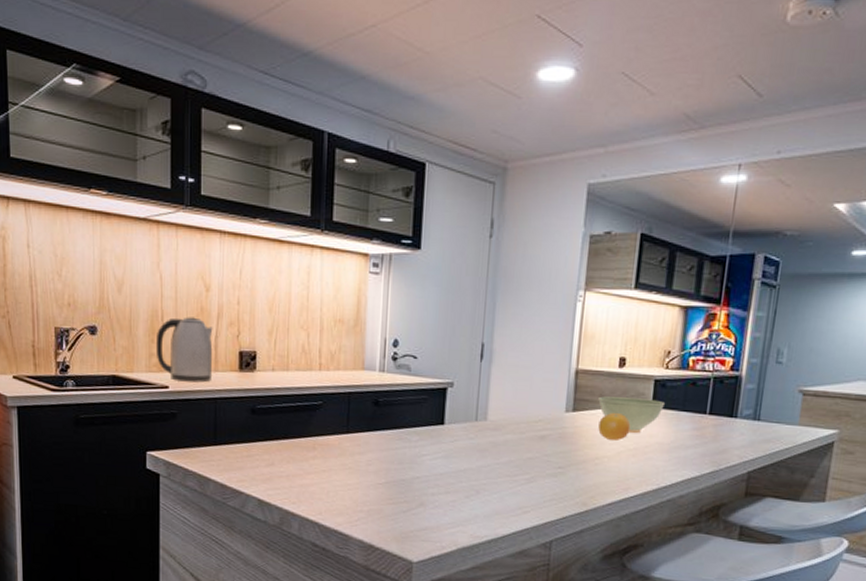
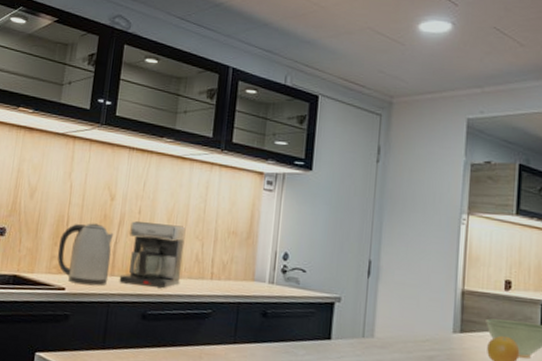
coffee maker: none [224,312,289,383] -> present [119,221,186,289]

